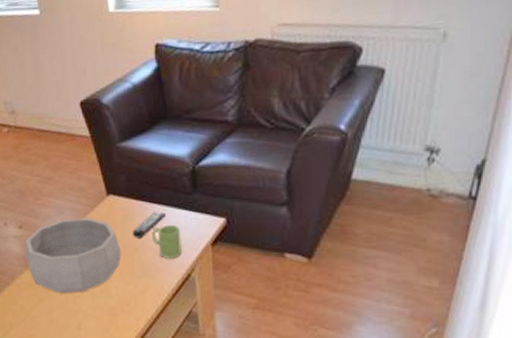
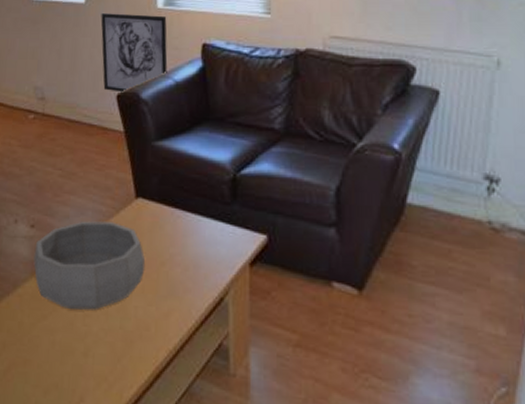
wall art: none [56,19,124,100] -> present [101,13,168,93]
remote control: present [132,211,166,238] -> none [160,221,200,251]
mug: present [151,224,182,258] -> none [181,237,216,278]

